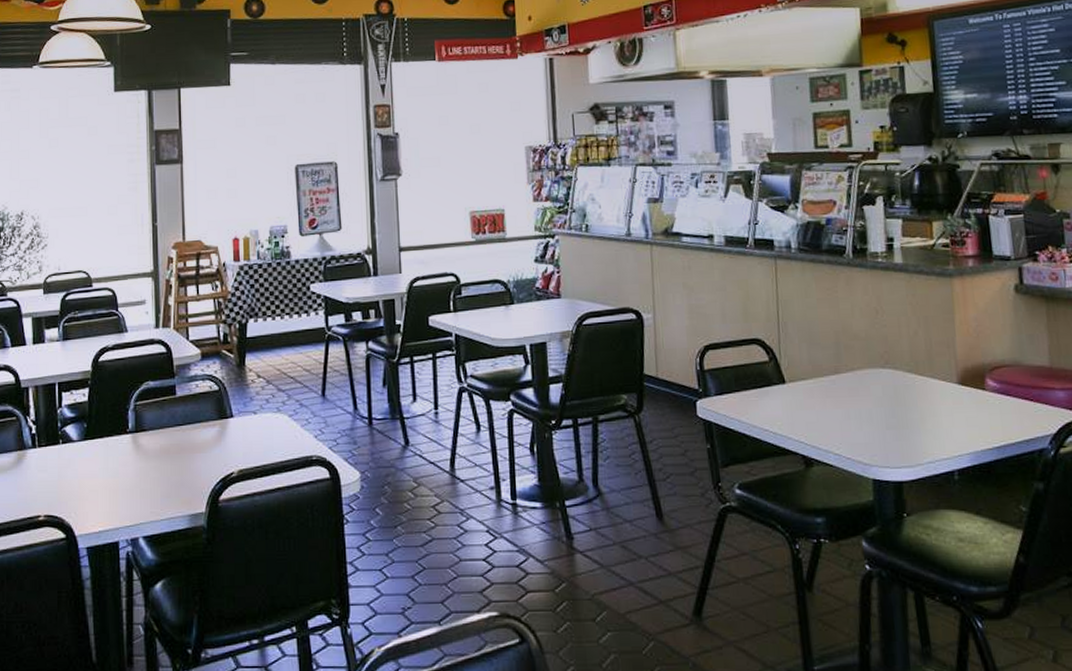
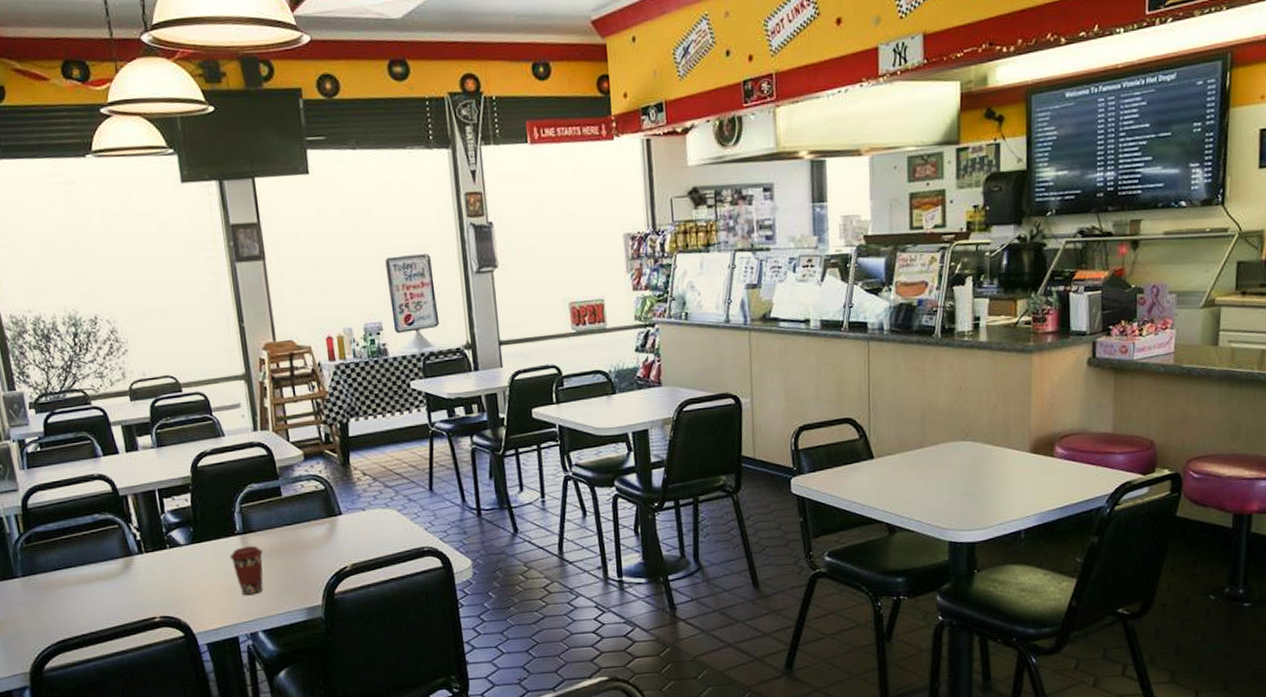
coffee cup: none [119,446,152,498] -> present [229,546,263,596]

